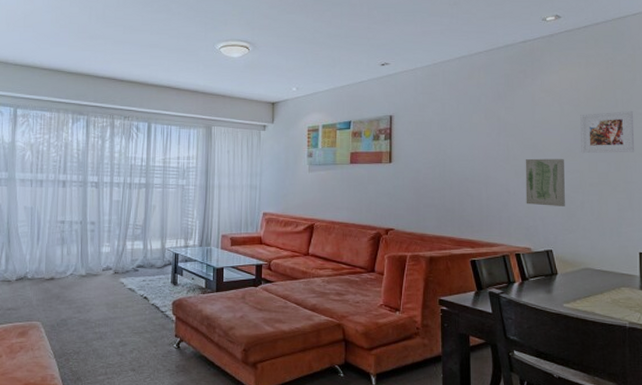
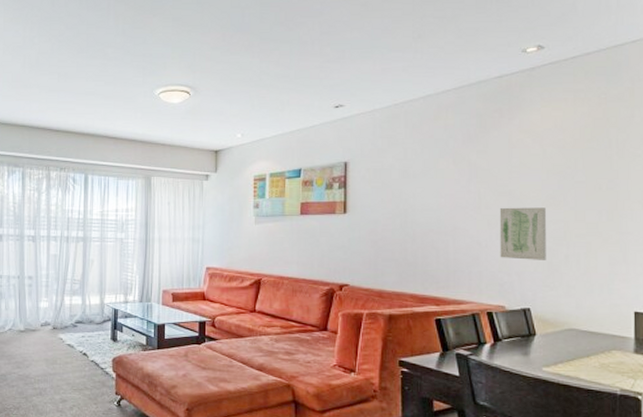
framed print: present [580,110,635,154] -> none [566,151,632,201]

